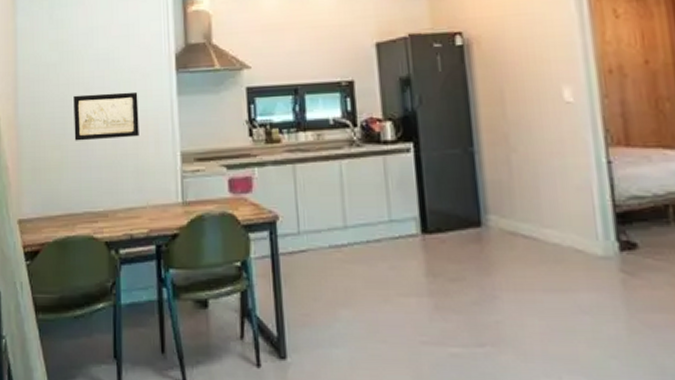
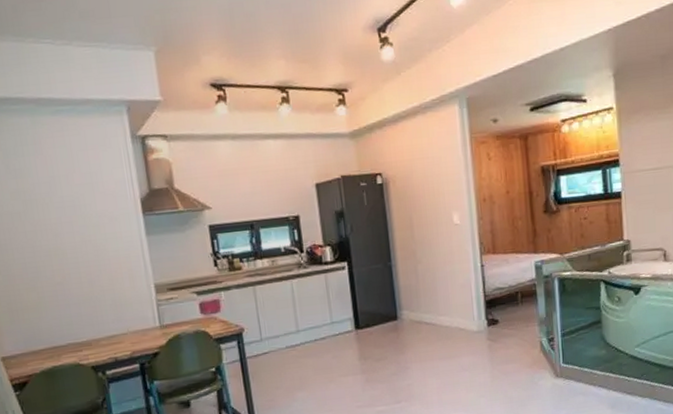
wall art: present [73,91,139,141] -> none [43,234,114,283]

